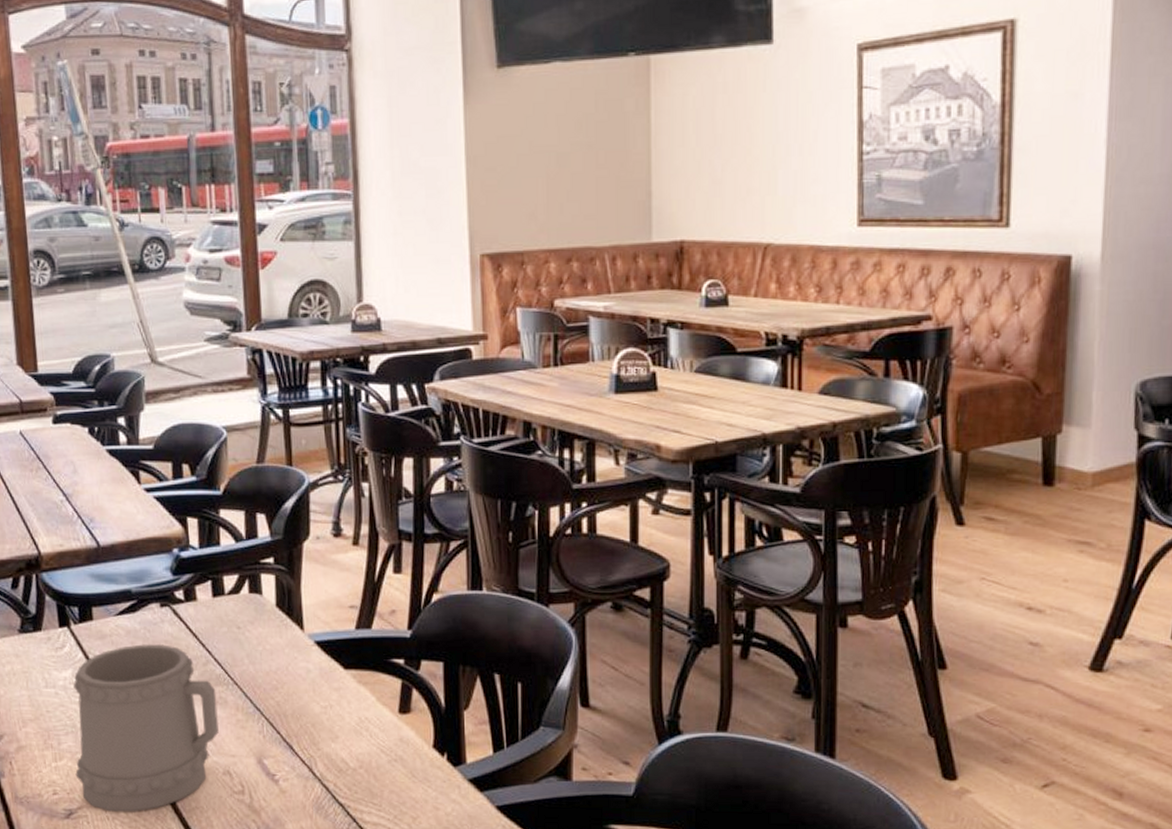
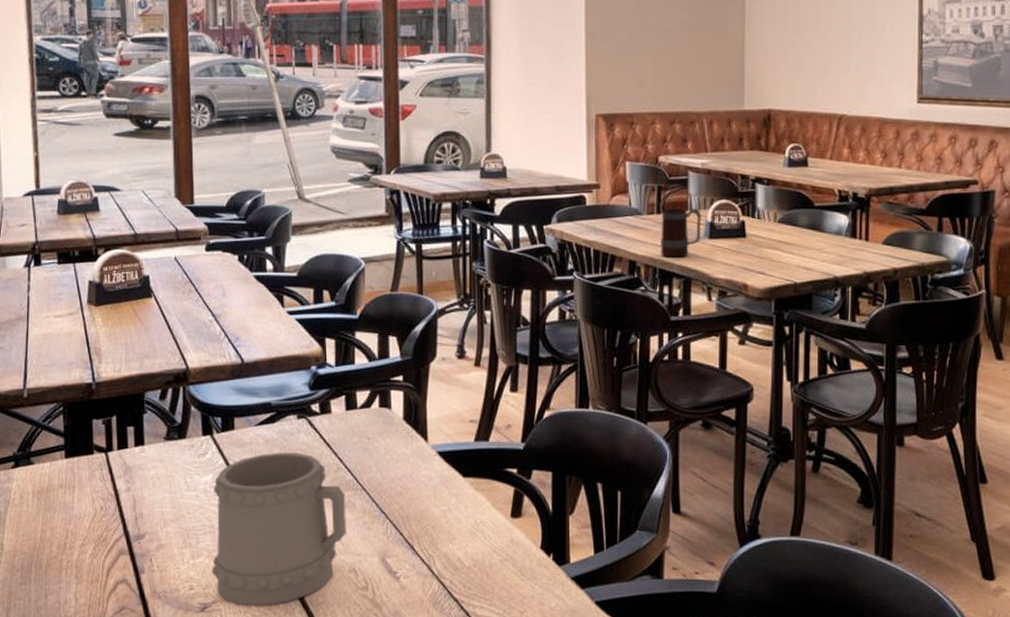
beer mug: none [559,359,606,416] -> present [660,208,701,257]

